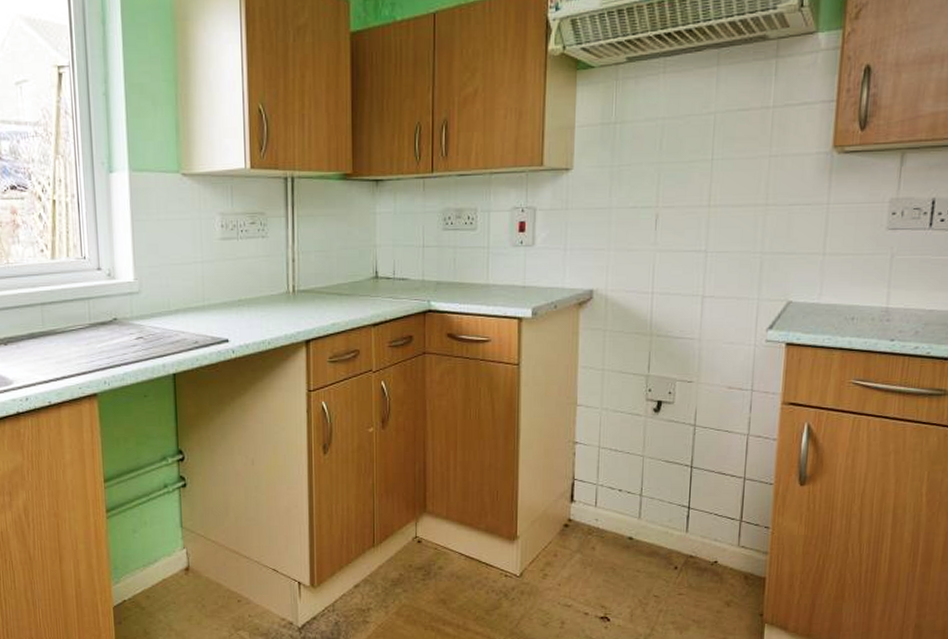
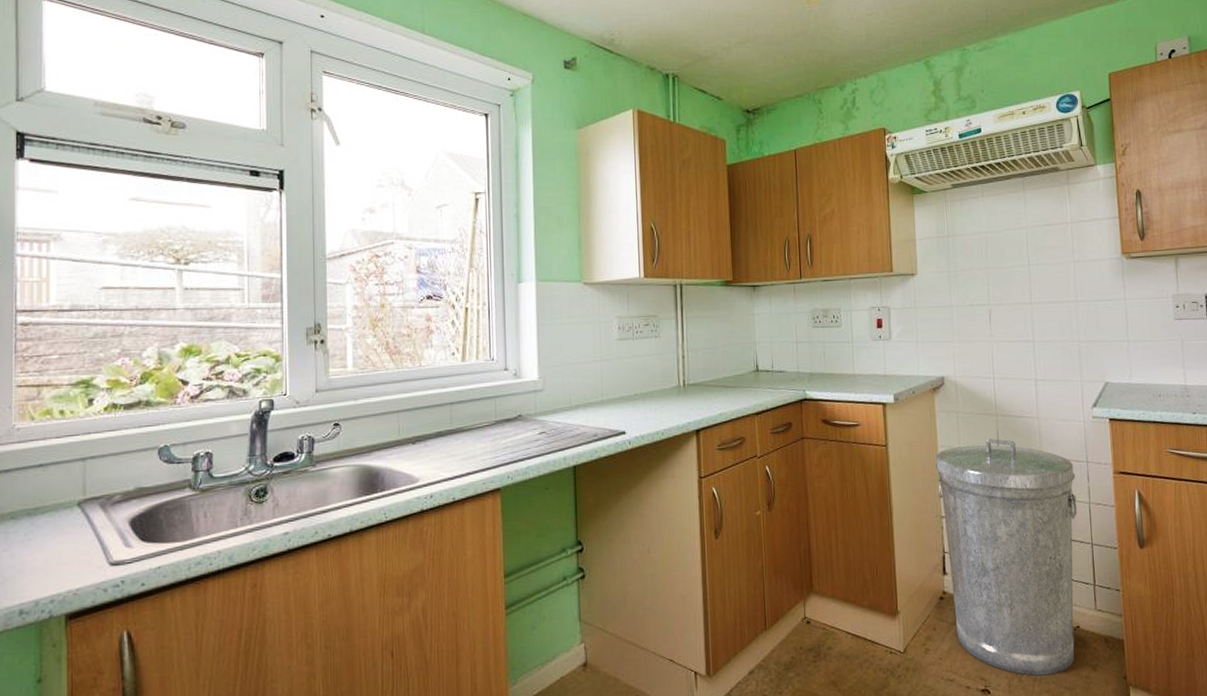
trash can: none [574,361,735,608] -> present [936,439,1078,676]

